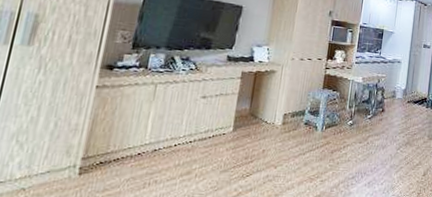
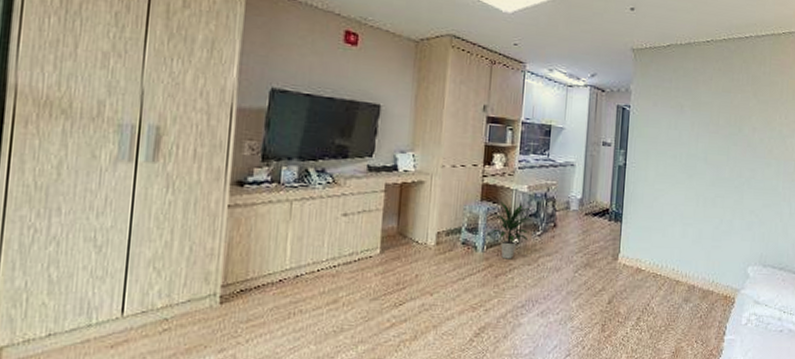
indoor plant: none [329,89,364,138] -> present [490,201,532,259]

